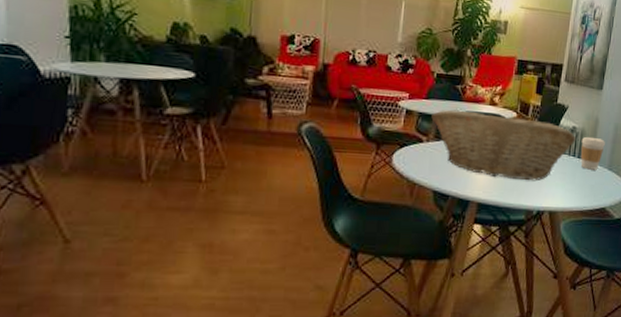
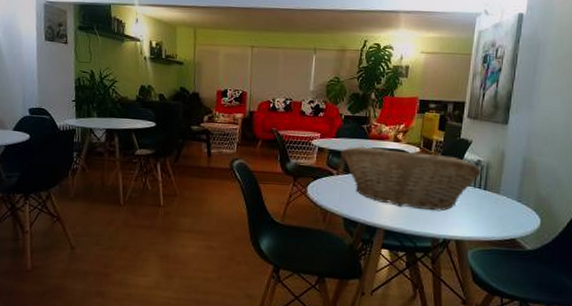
coffee cup: present [580,136,605,170] -> none [487,169,513,202]

